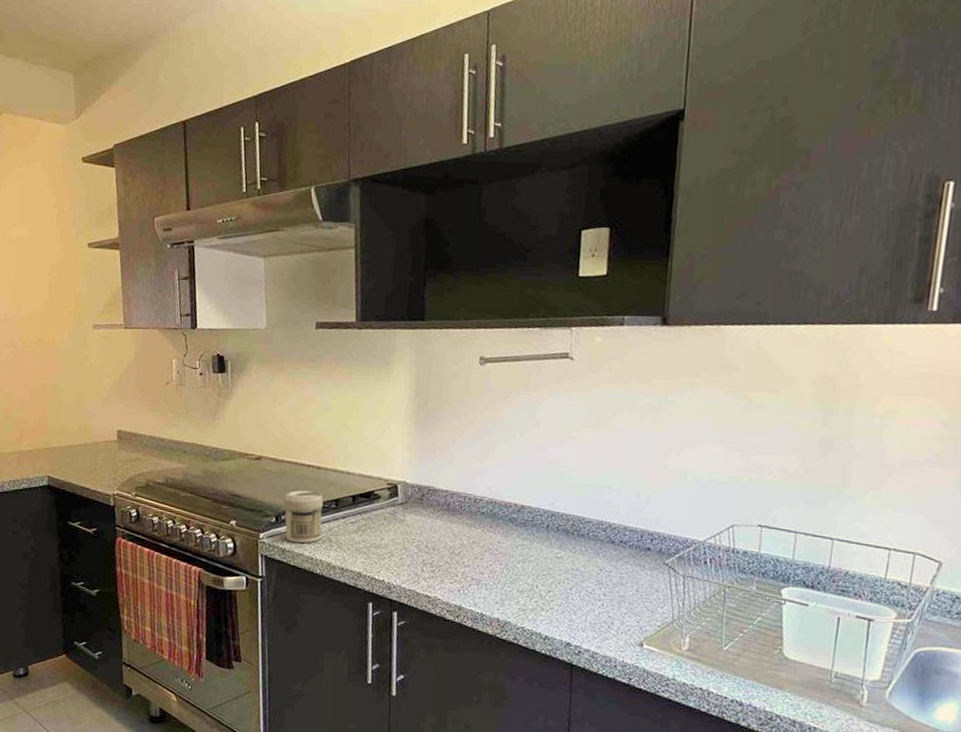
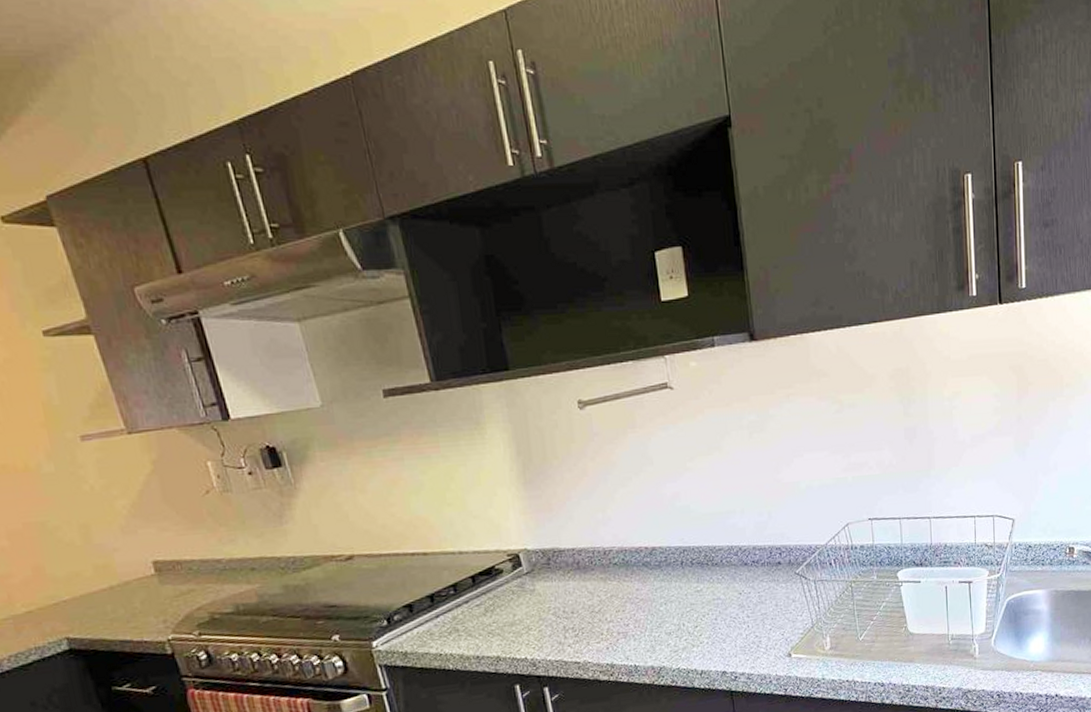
jar: present [283,490,324,544] -> none [390,581,446,643]

